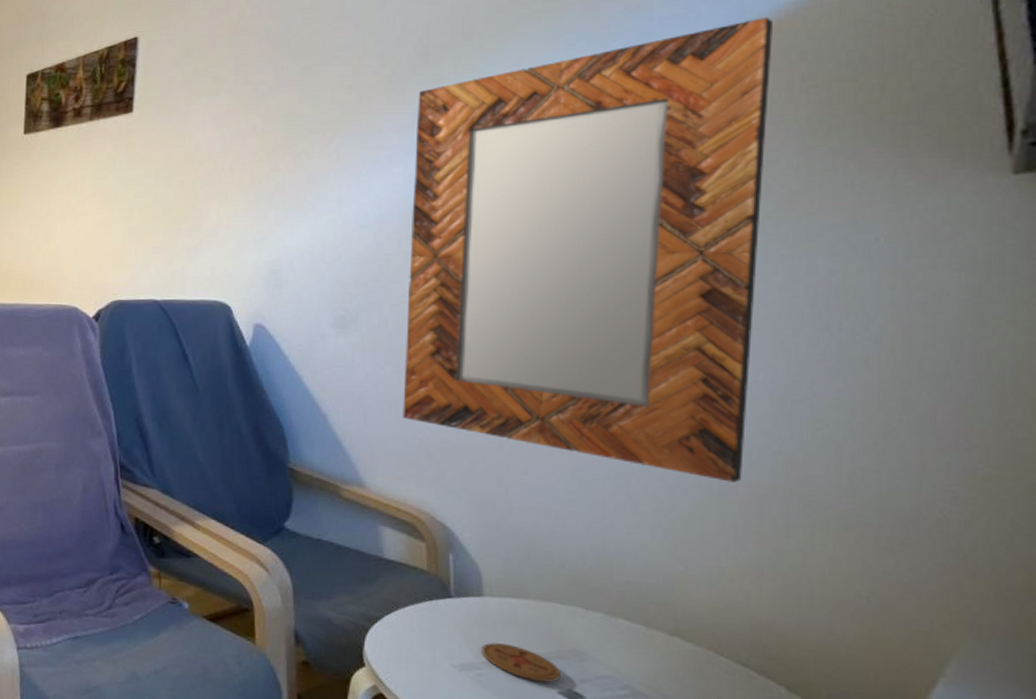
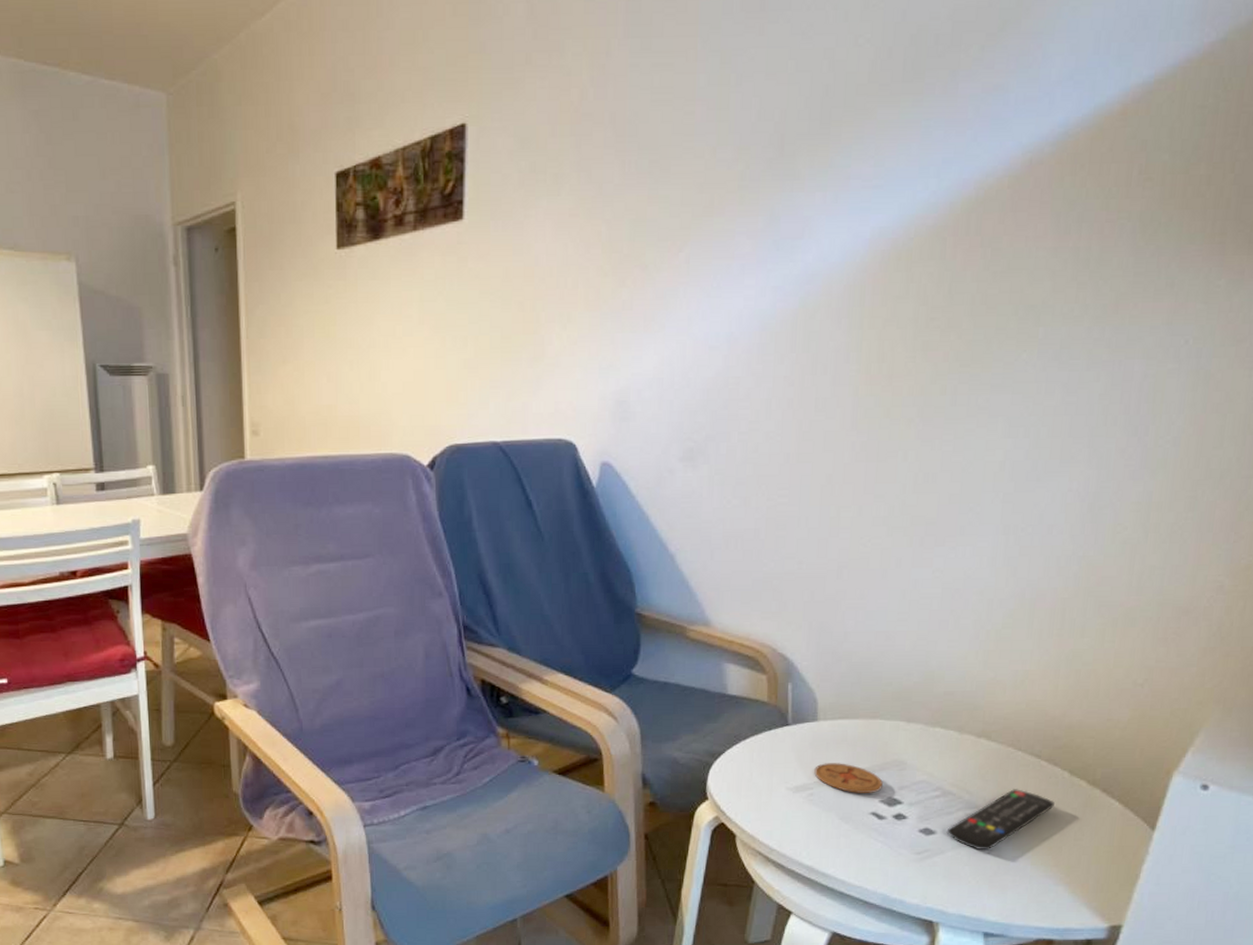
home mirror: present [402,16,773,483] -> none [748,101,1120,590]

